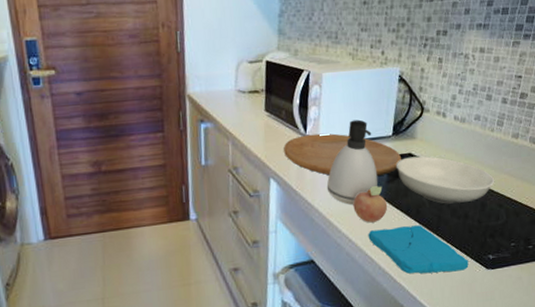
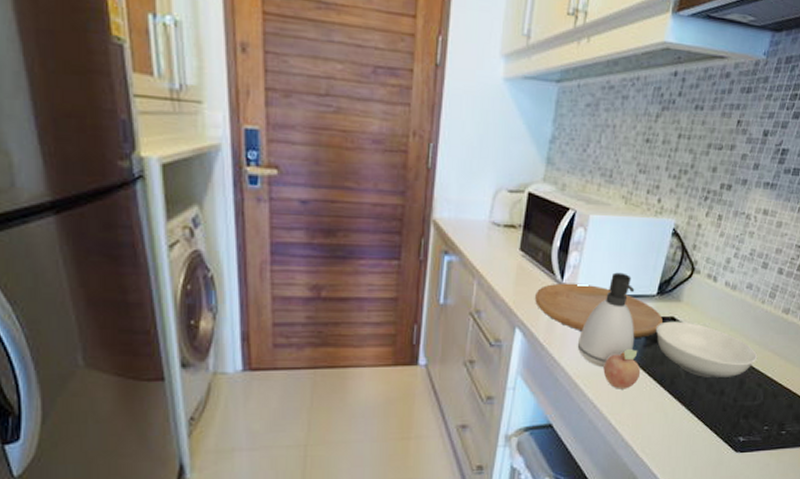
sponge: present [368,225,469,274] -> none [615,397,718,452]

